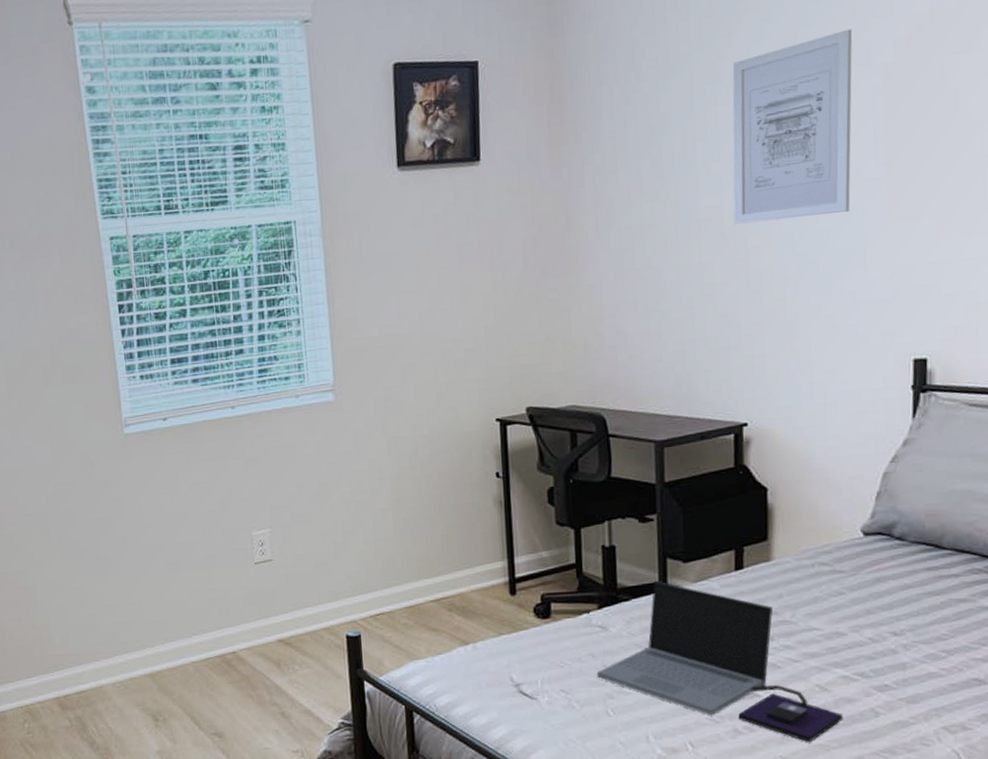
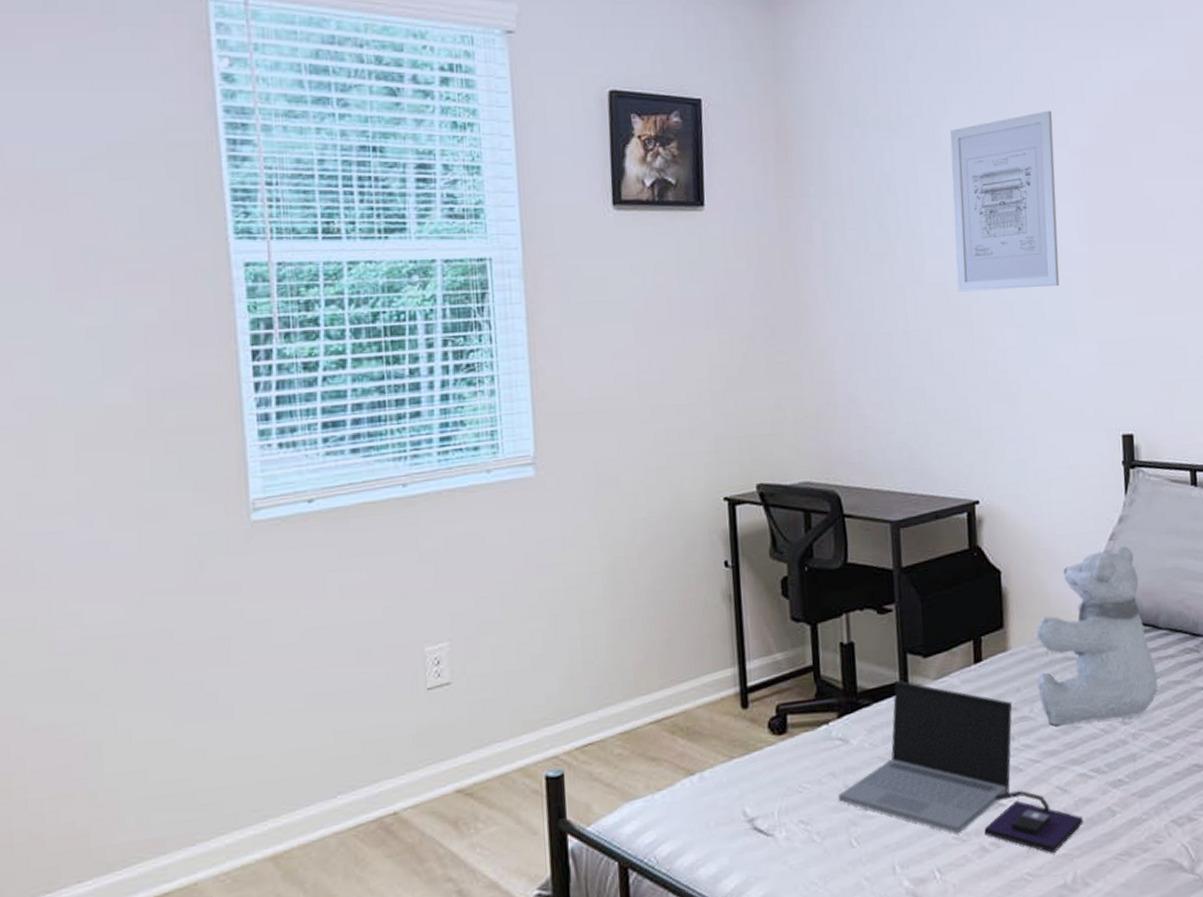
teddy bear: none [801,468,937,631] -> present [1036,546,1158,725]

